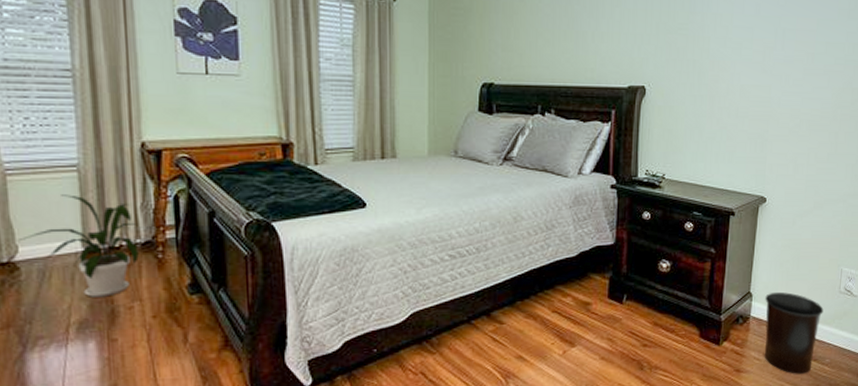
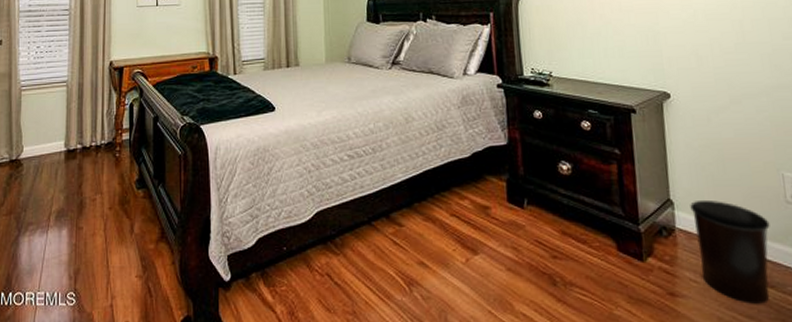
house plant: present [18,194,139,297] -> none [24,105,103,190]

